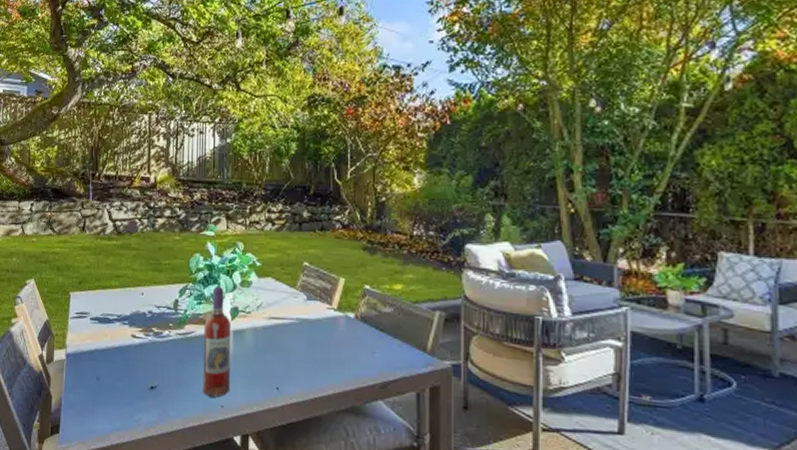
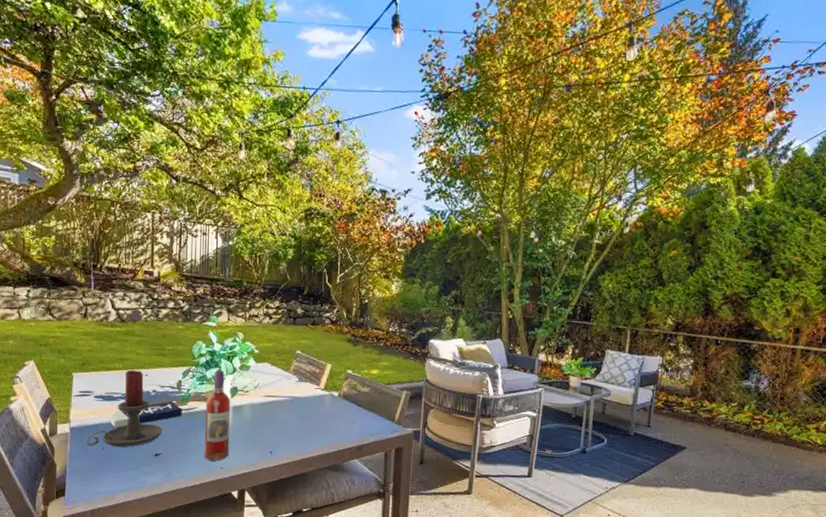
candle holder: none [80,287,158,378] -> present [85,369,162,447]
book: none [104,324,179,355] -> present [109,401,182,428]

